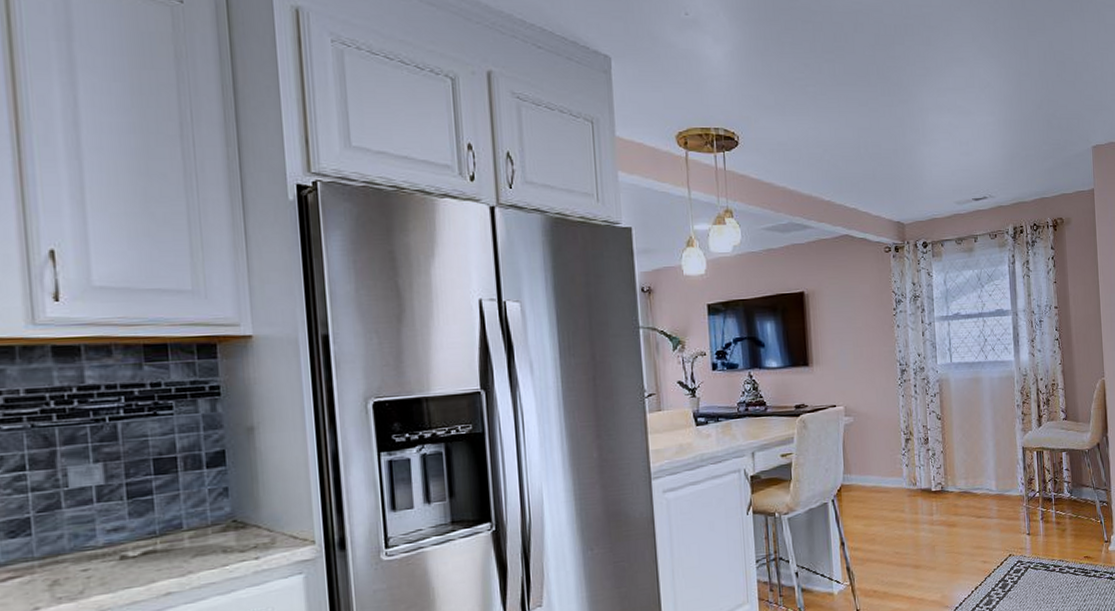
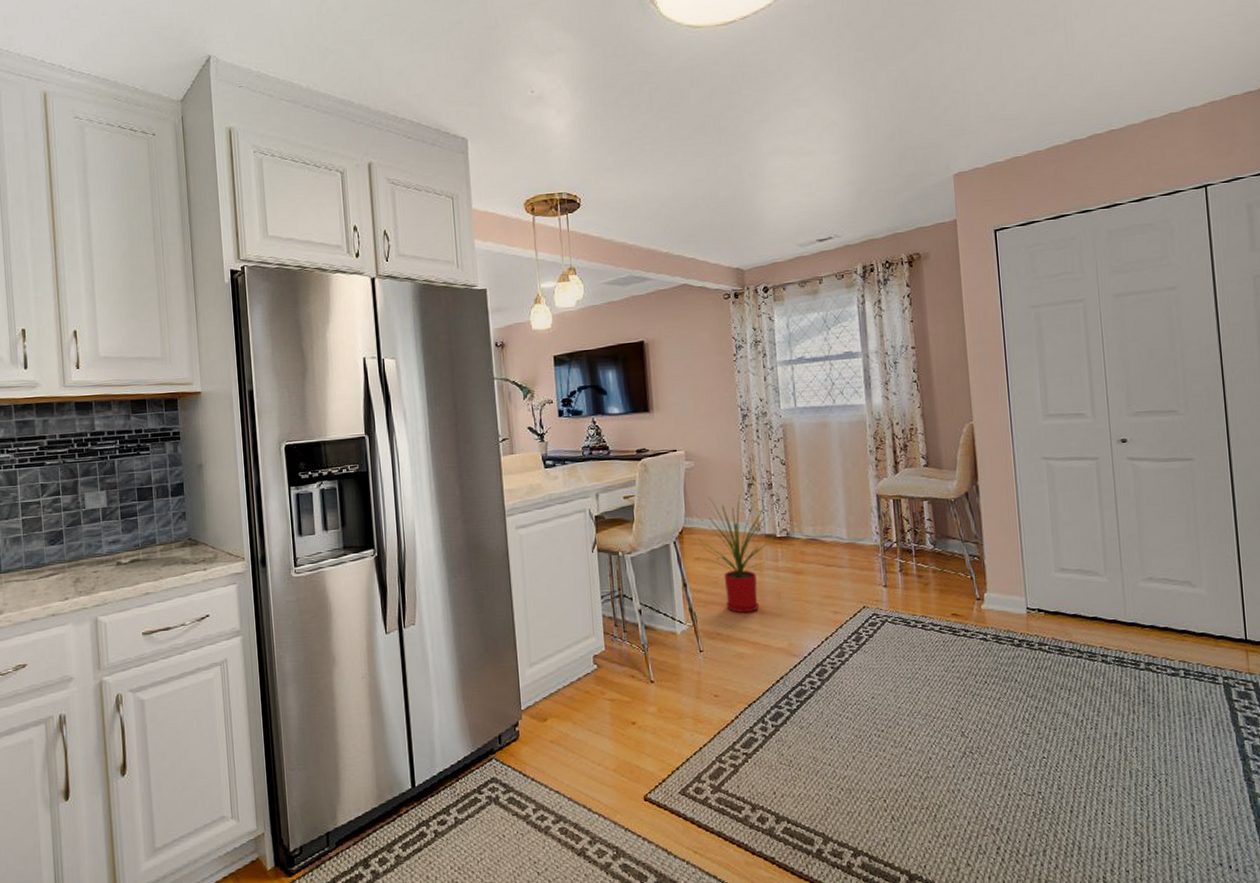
house plant: none [851,450,934,569] -> present [693,494,778,614]

